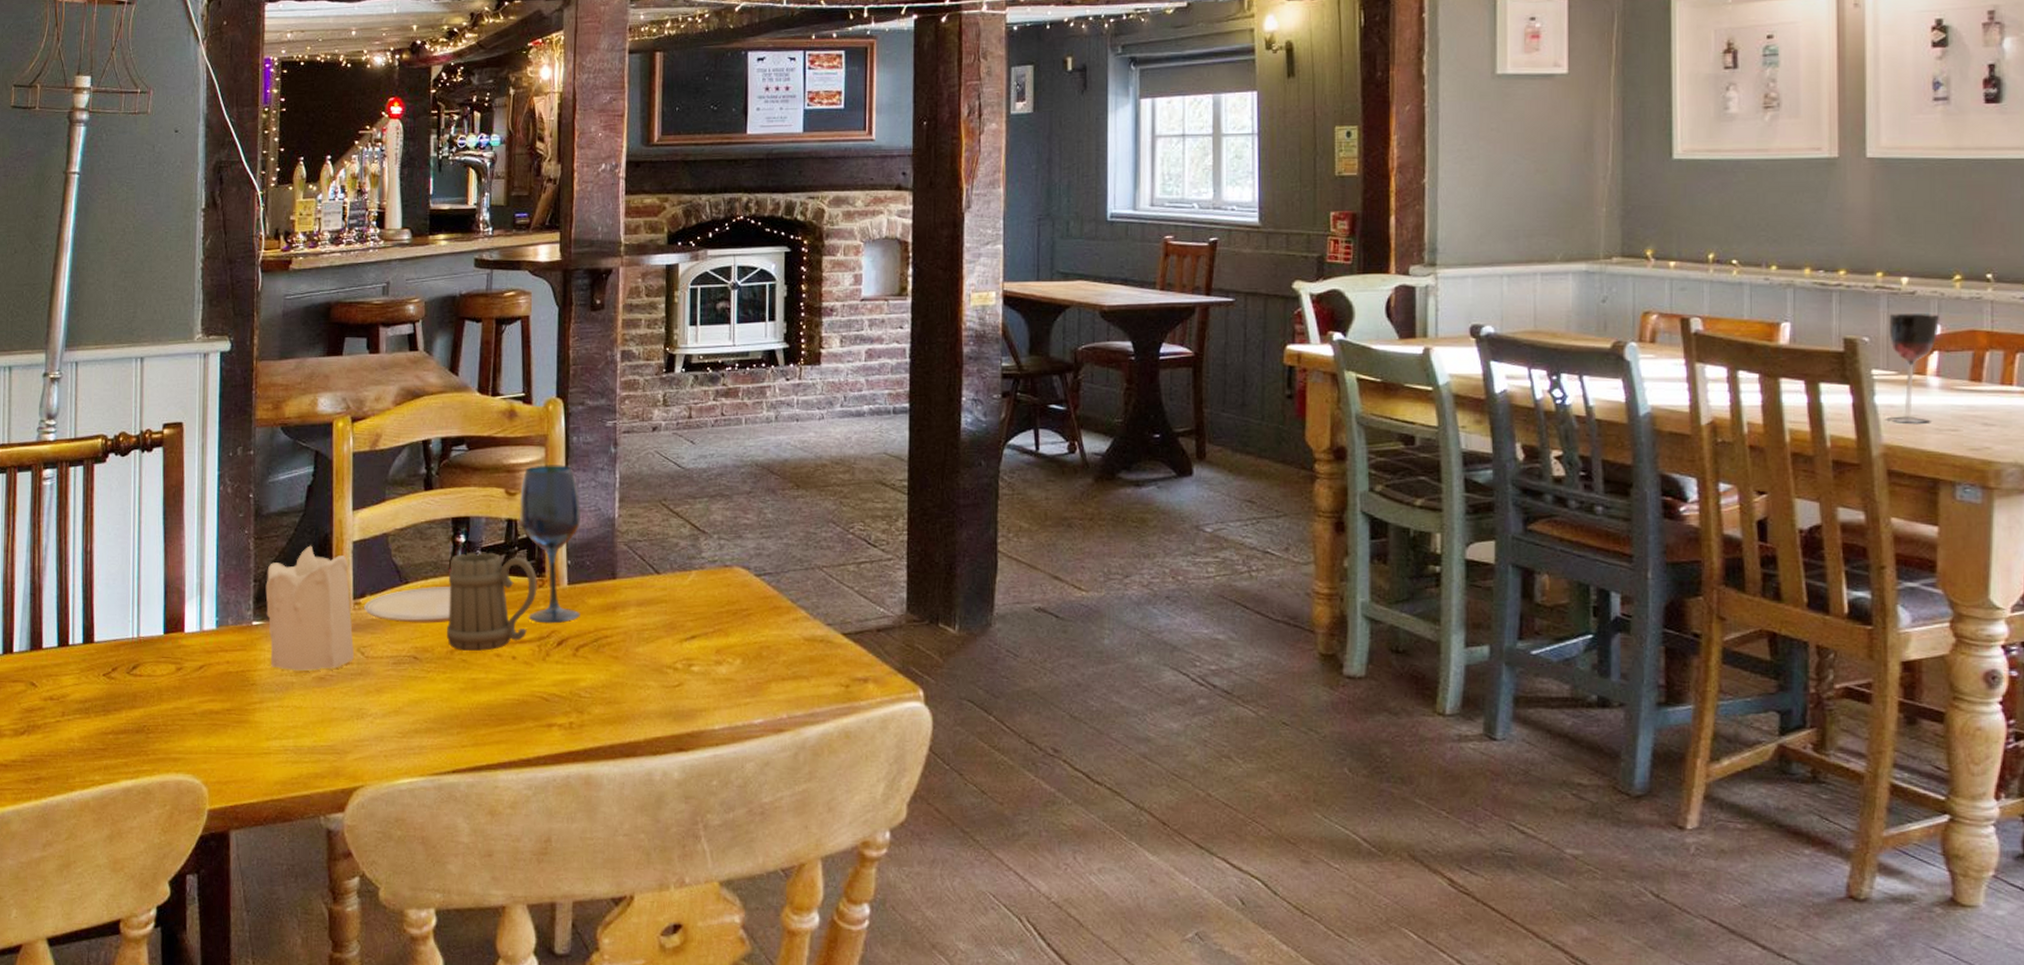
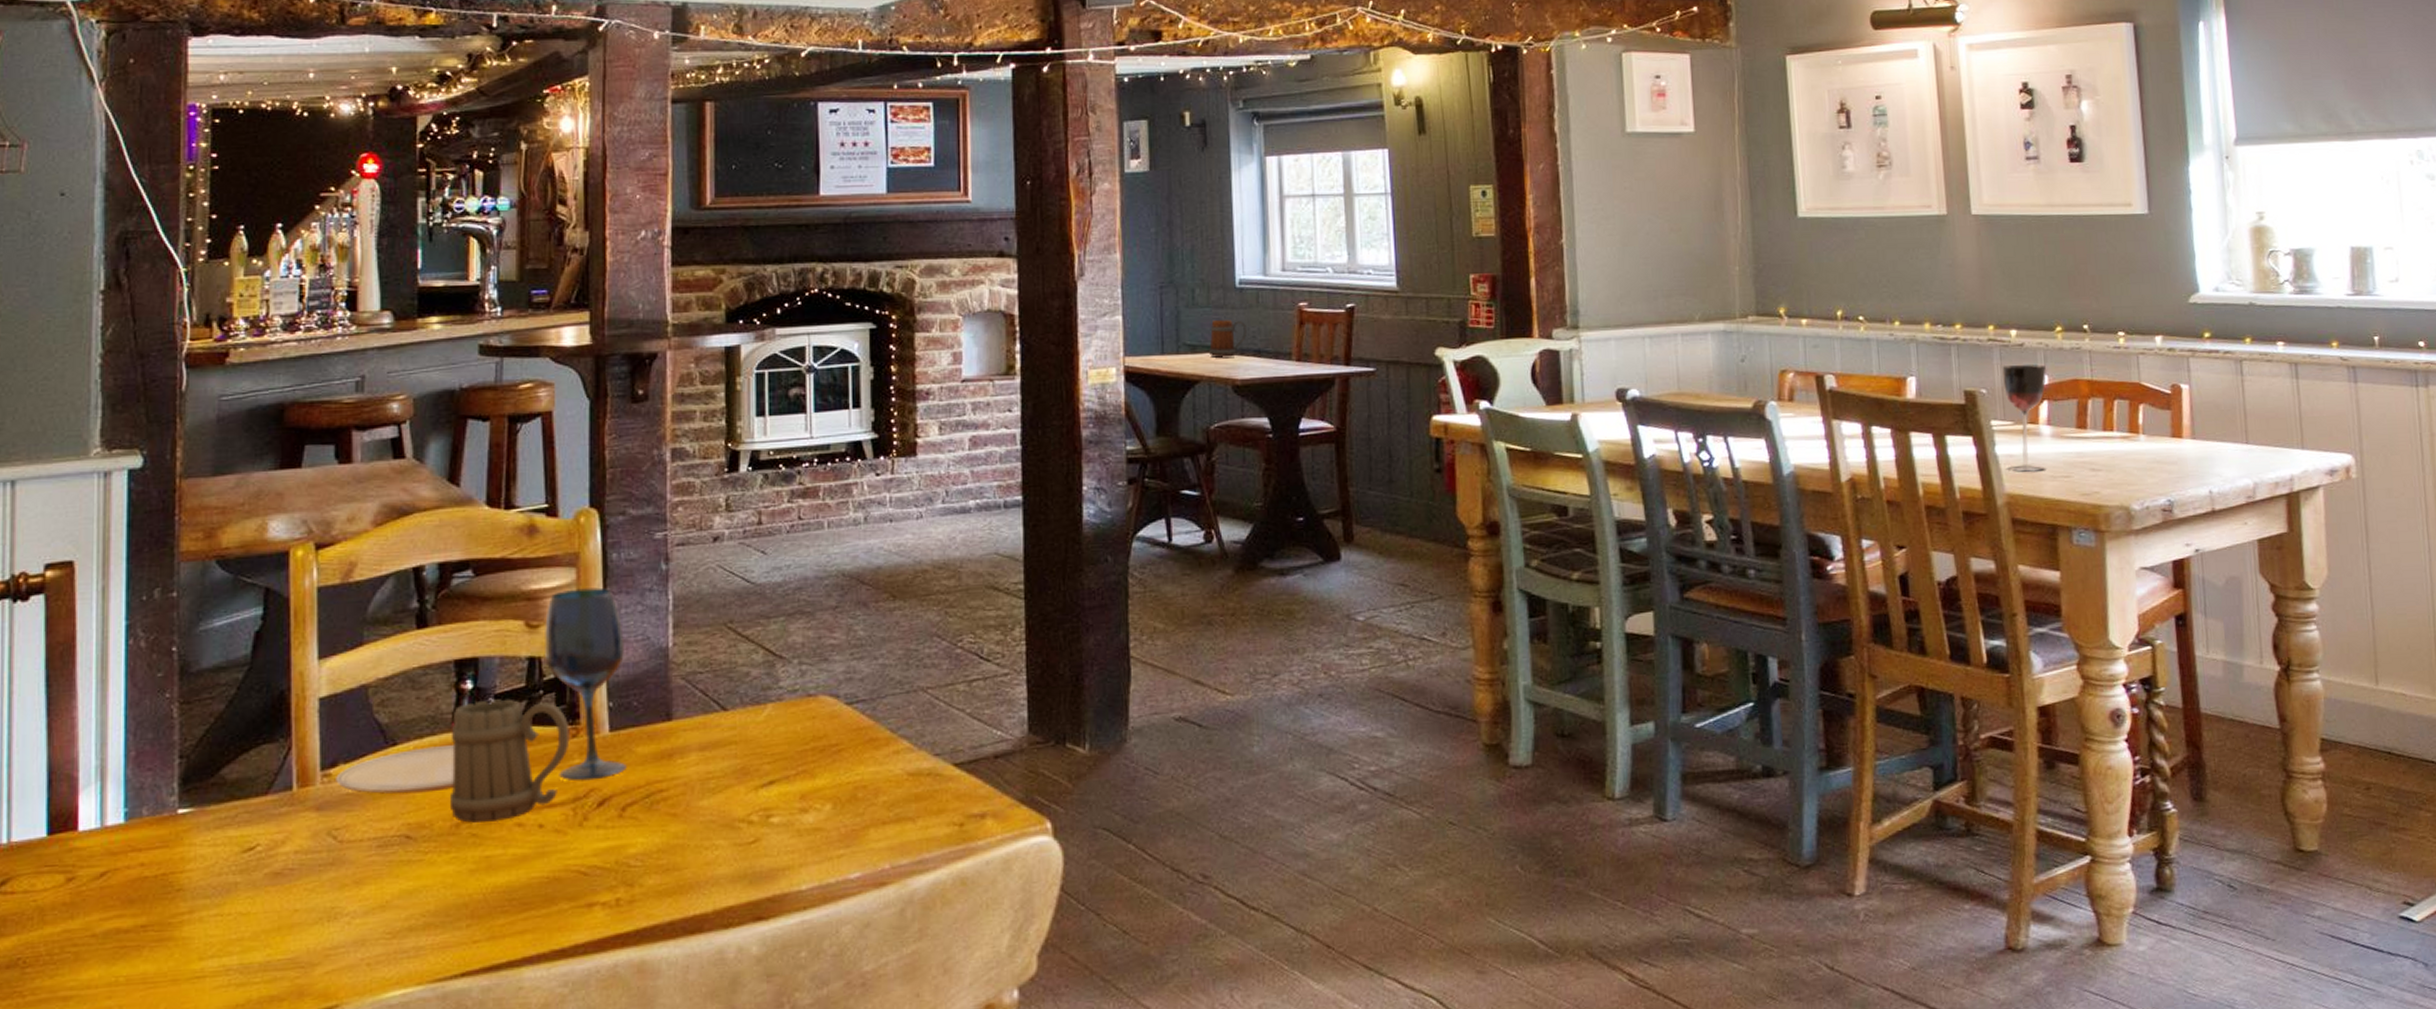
candle: present [265,545,355,671] -> none [196,707,324,868]
beer mug: none [1080,251,1115,285] -> present [1209,320,1247,358]

